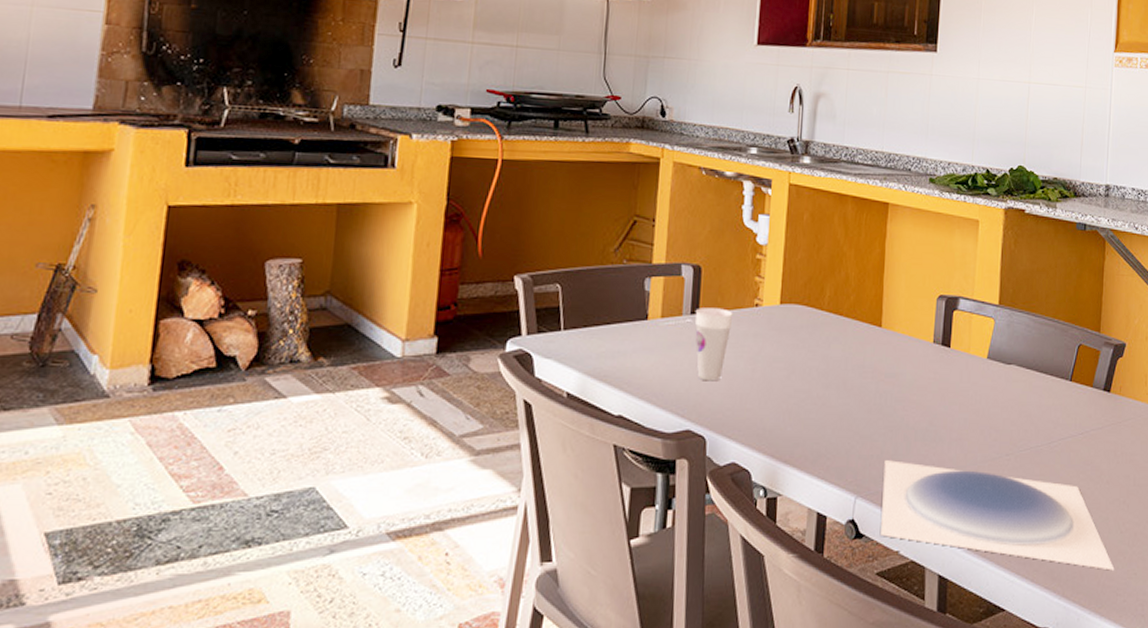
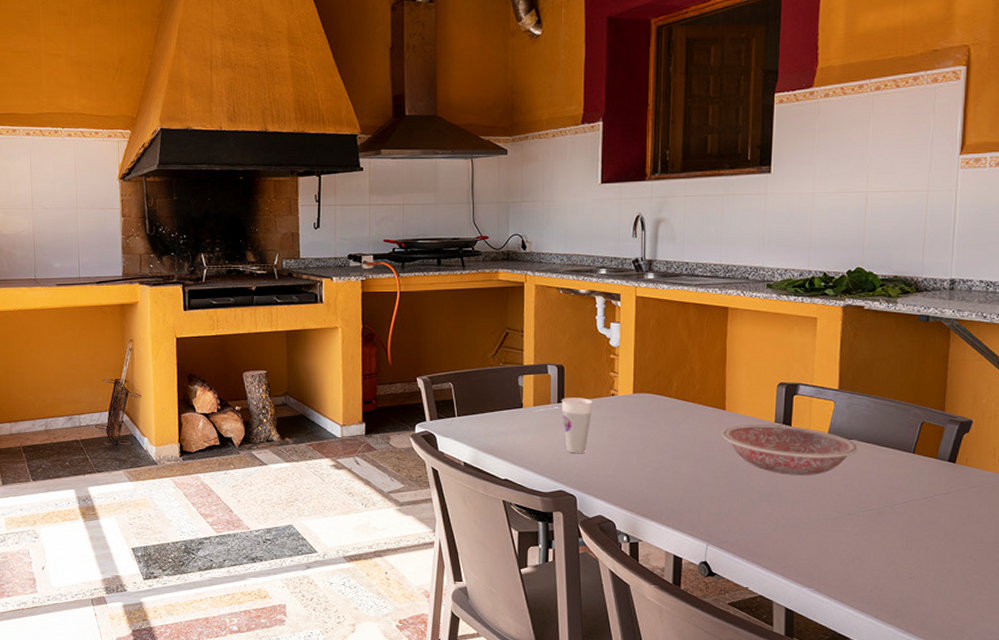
bowl: none [876,345,1018,407] -> present [721,425,859,475]
plate: present [881,460,1115,571] -> none [731,516,960,613]

